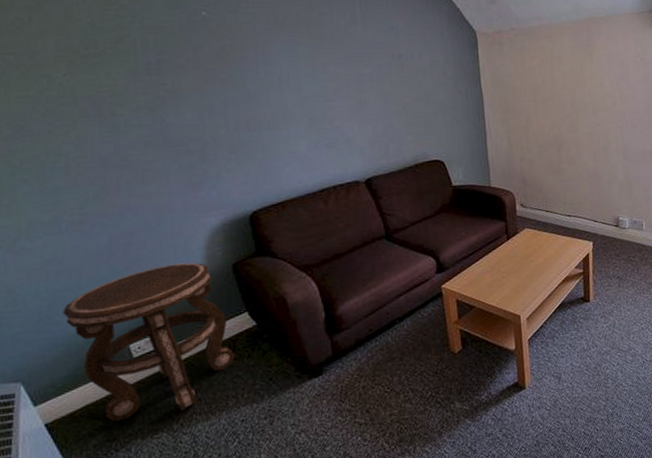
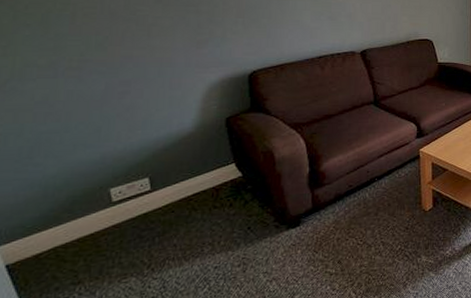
side table: present [62,262,236,422] -> none [44,114,218,265]

